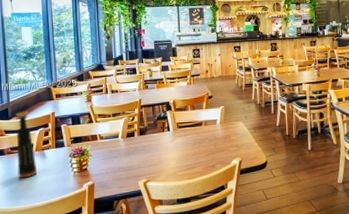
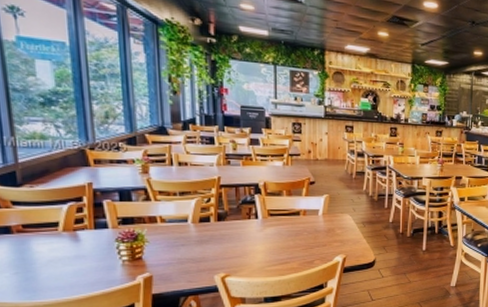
bottle: present [16,111,38,178] -> none [29,178,67,265]

